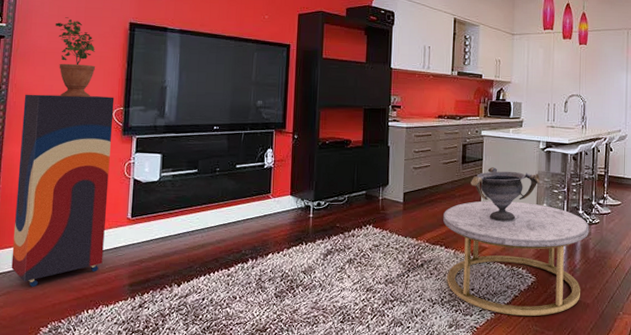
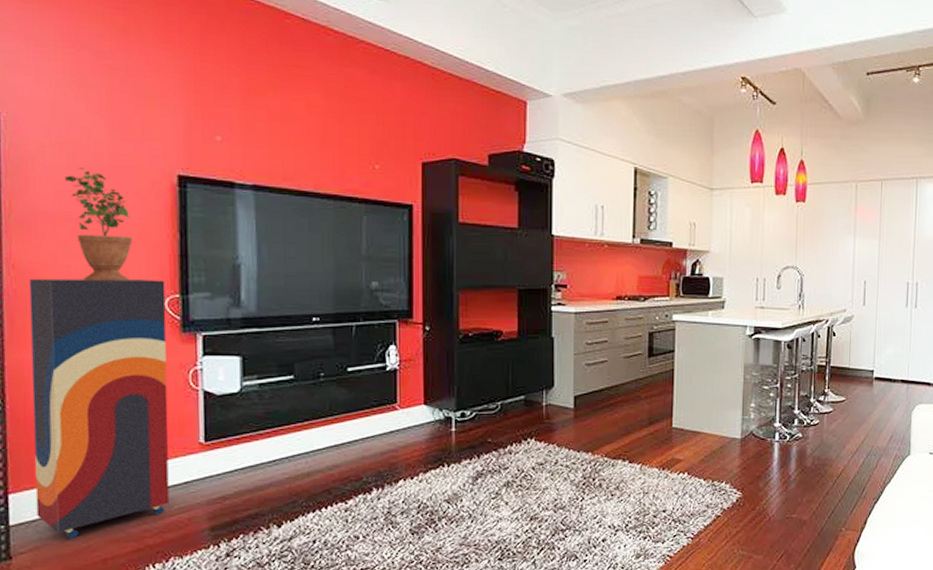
coffee table: present [443,200,589,316] -> none [626,402,807,539]
decorative bowl: present [471,167,541,222] -> none [660,360,747,428]

